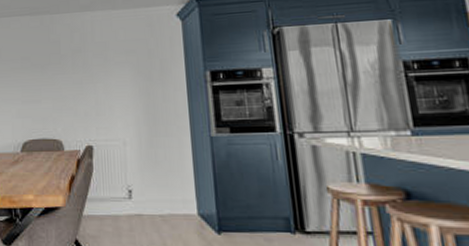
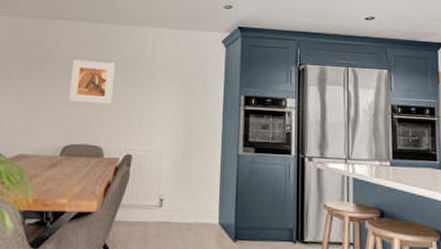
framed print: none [23,53,66,97] -> present [69,59,115,105]

